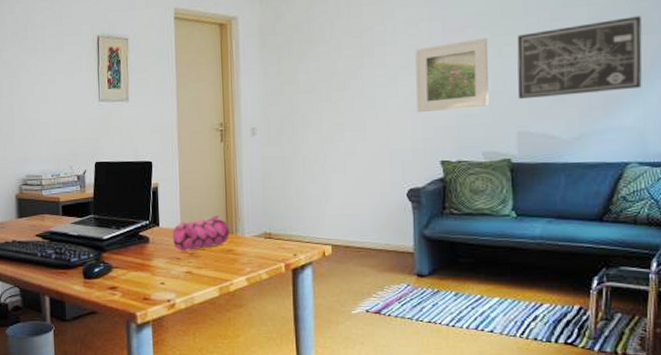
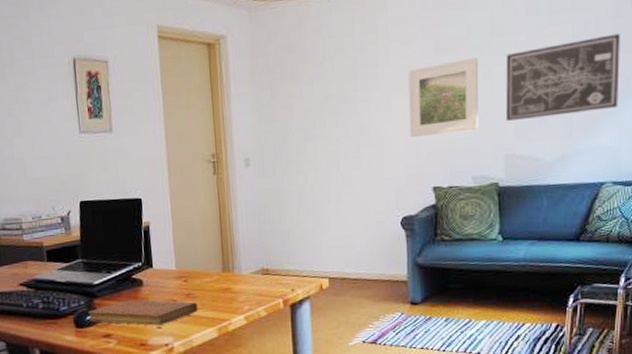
notebook: none [97,255,201,281] -> present [88,300,199,326]
pencil case: present [173,214,230,252] -> none [167,252,227,294]

